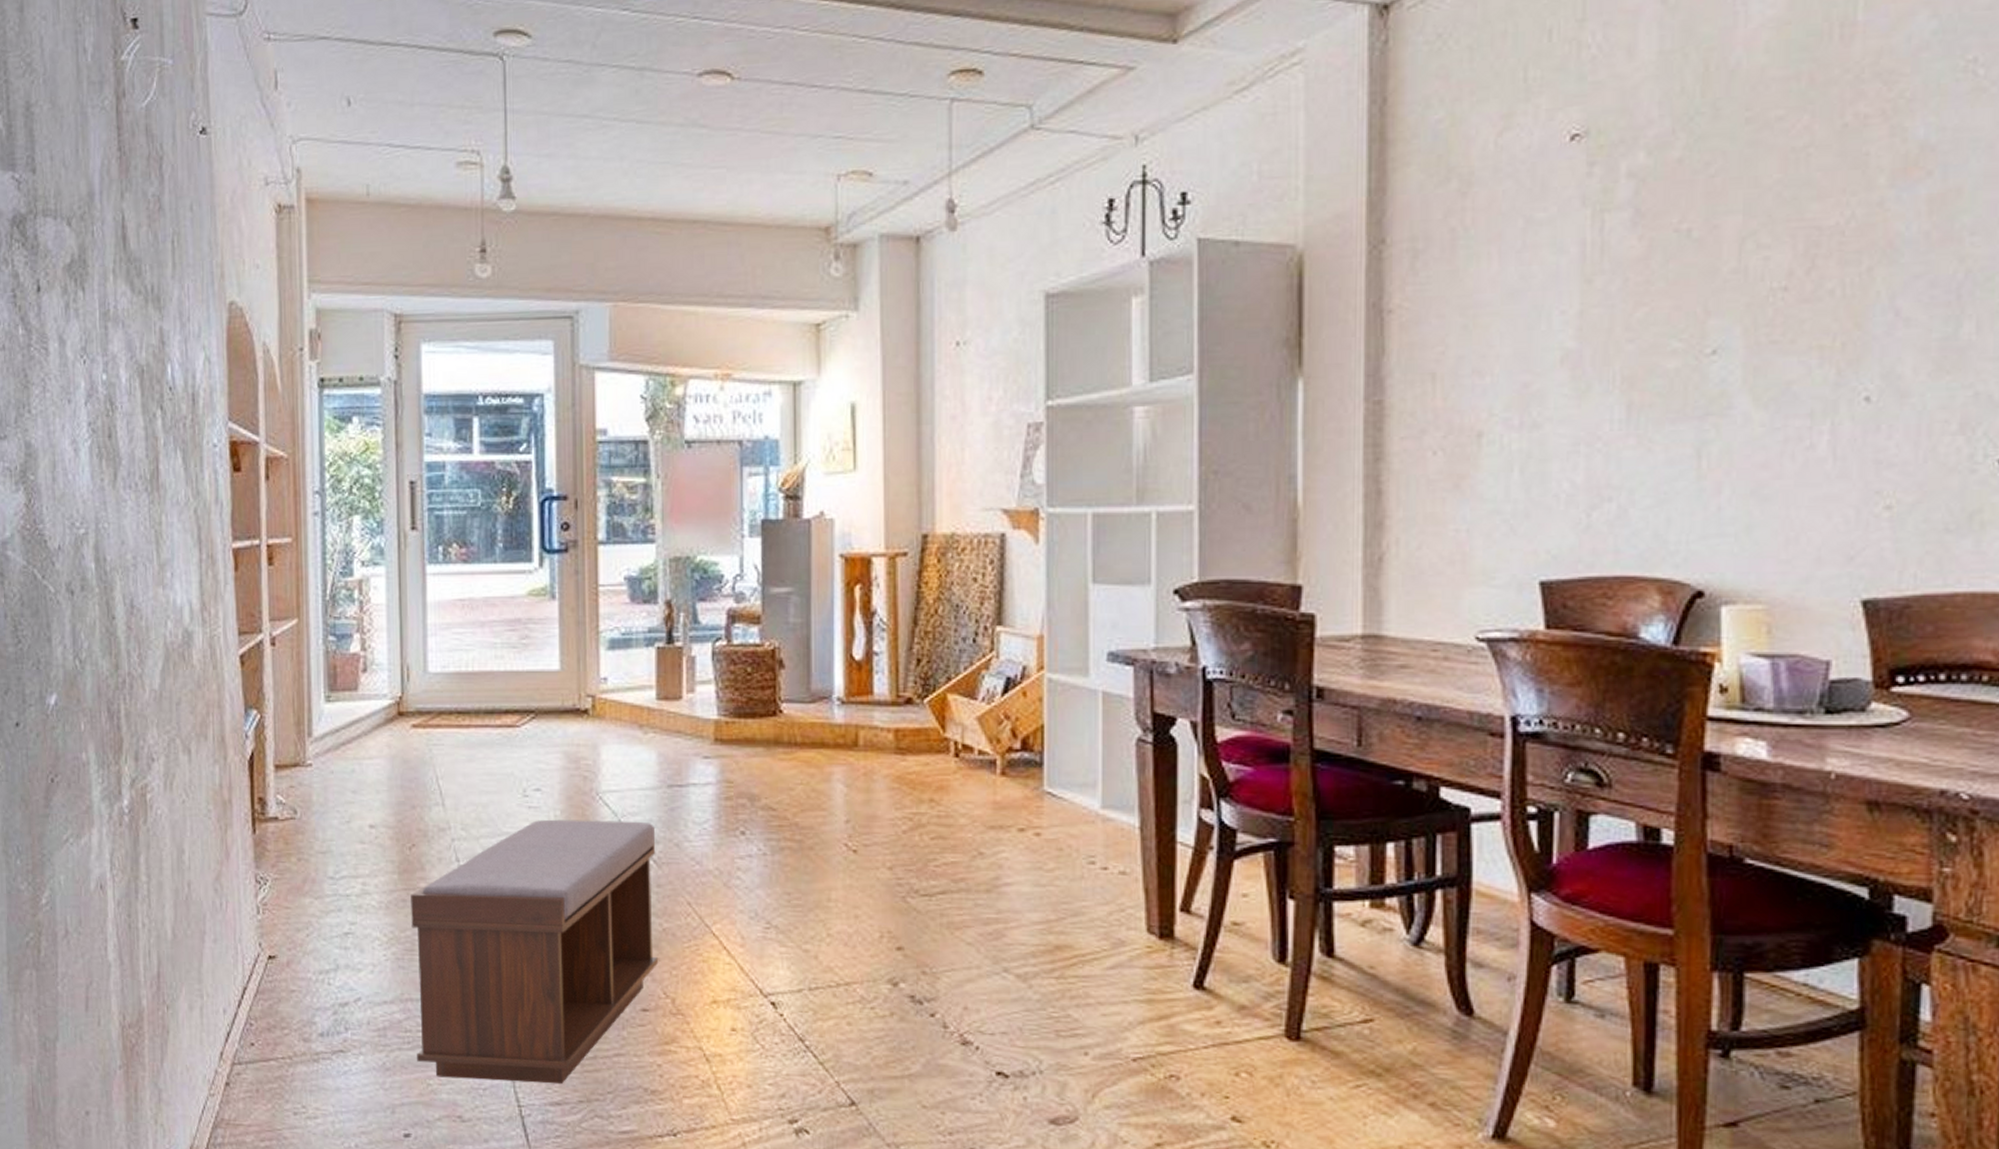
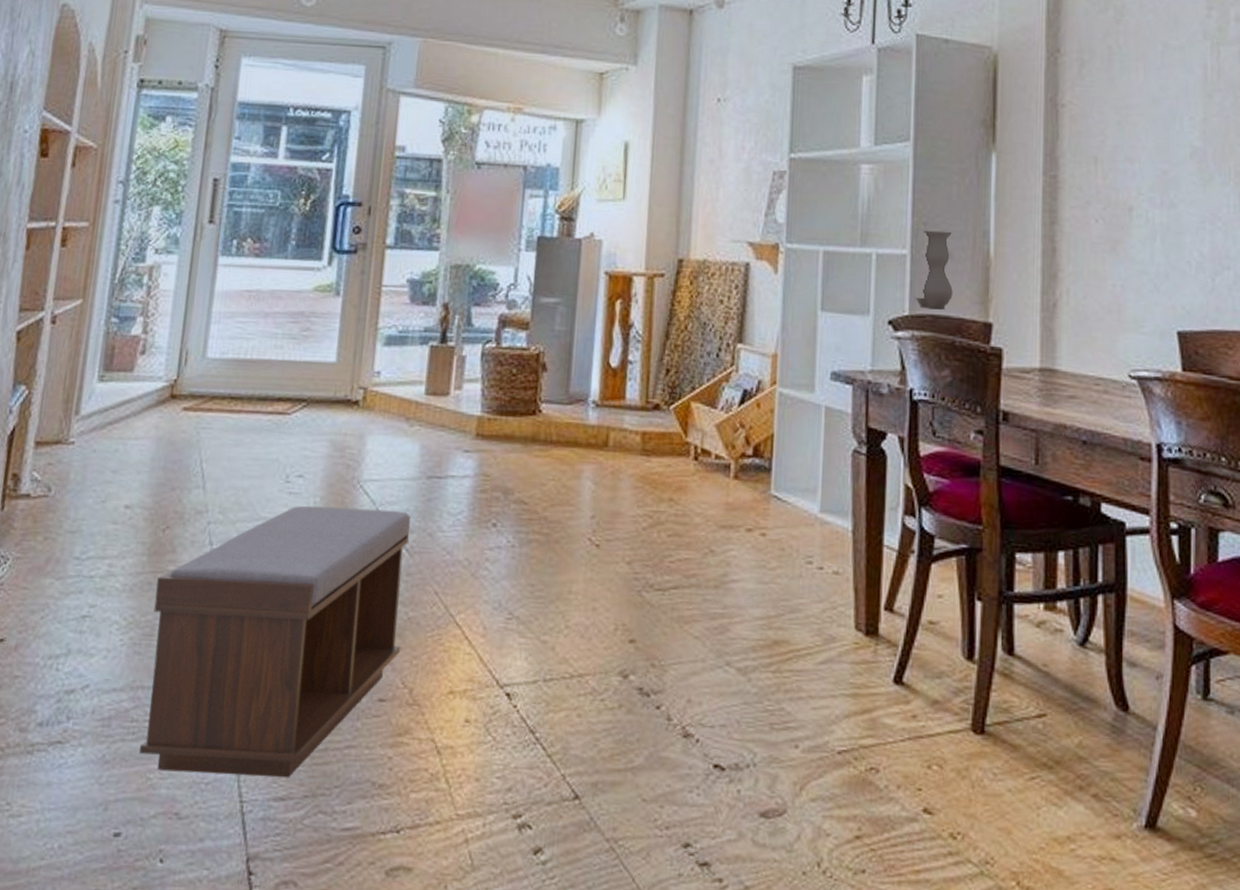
vase: none [1204,479,1252,573] -> present [914,230,953,310]

